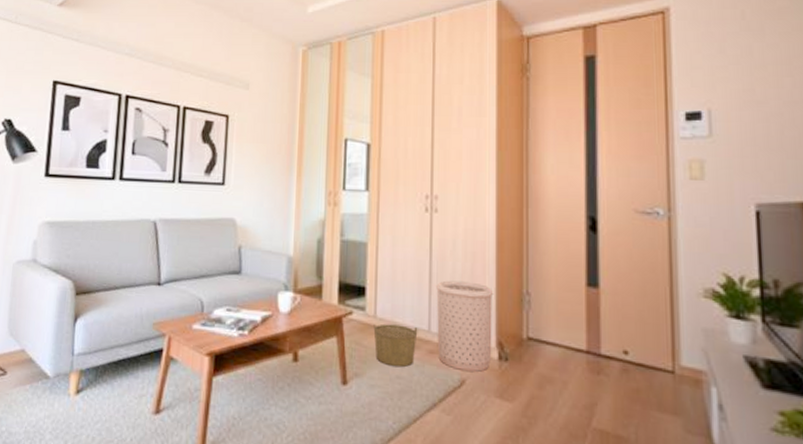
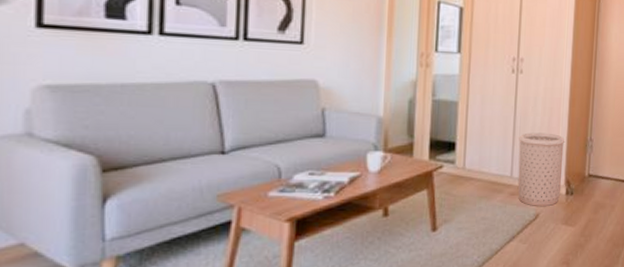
basket: present [373,324,418,368] -> none [462,174,502,210]

